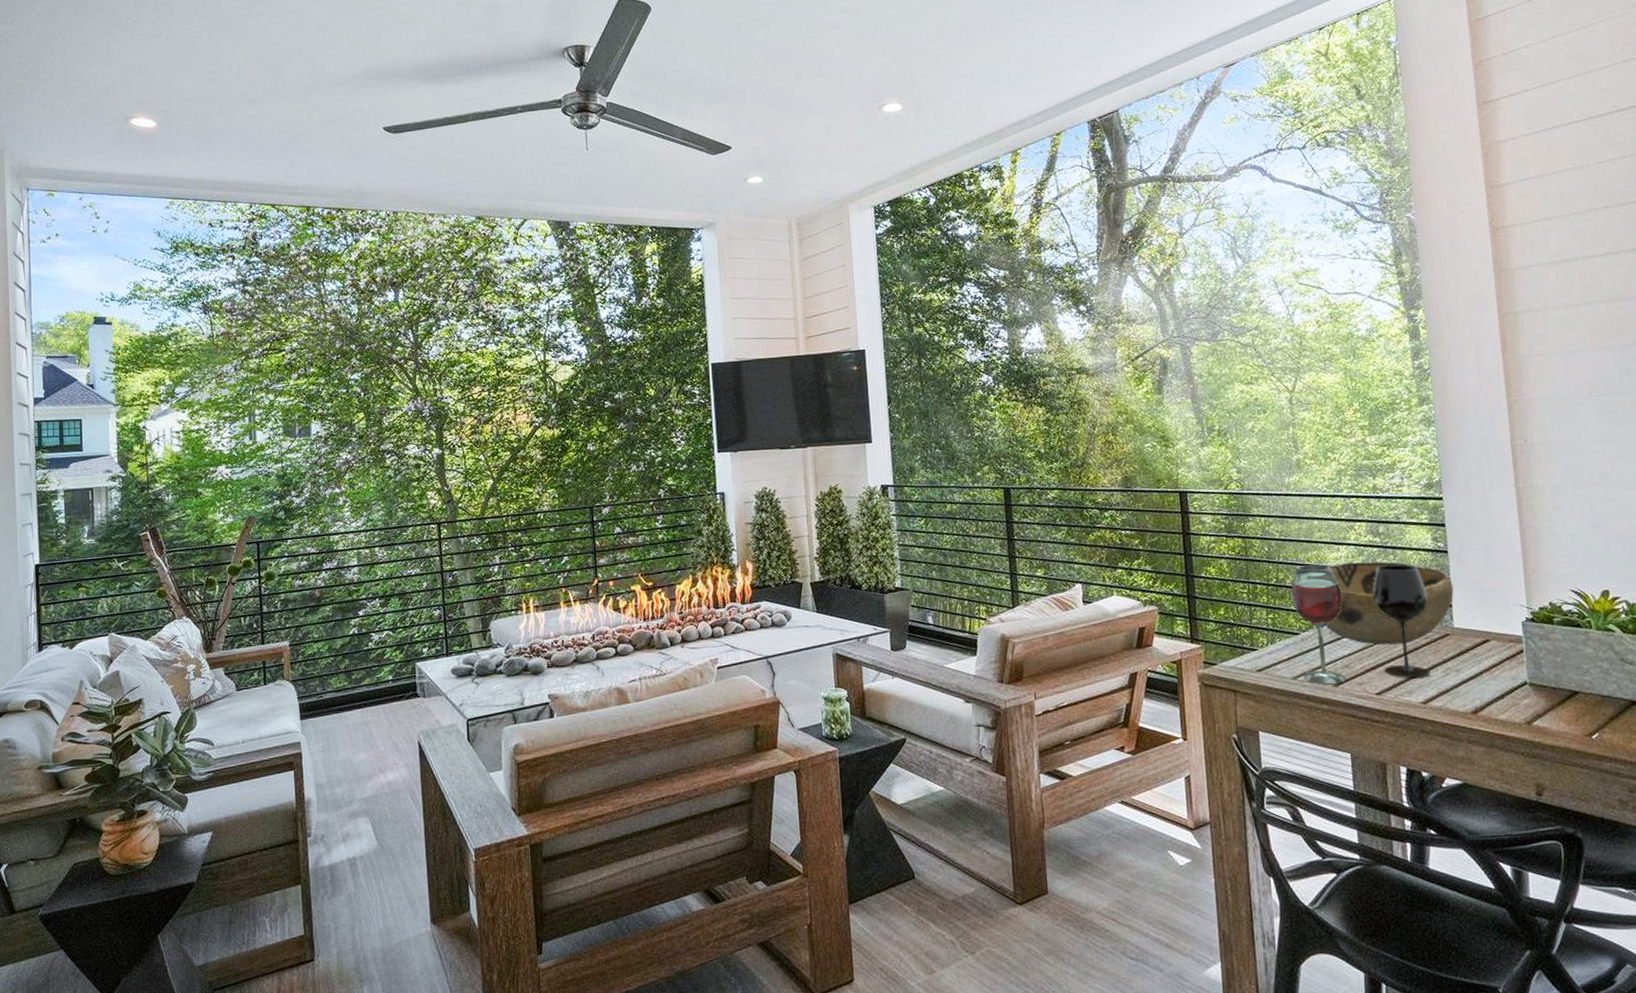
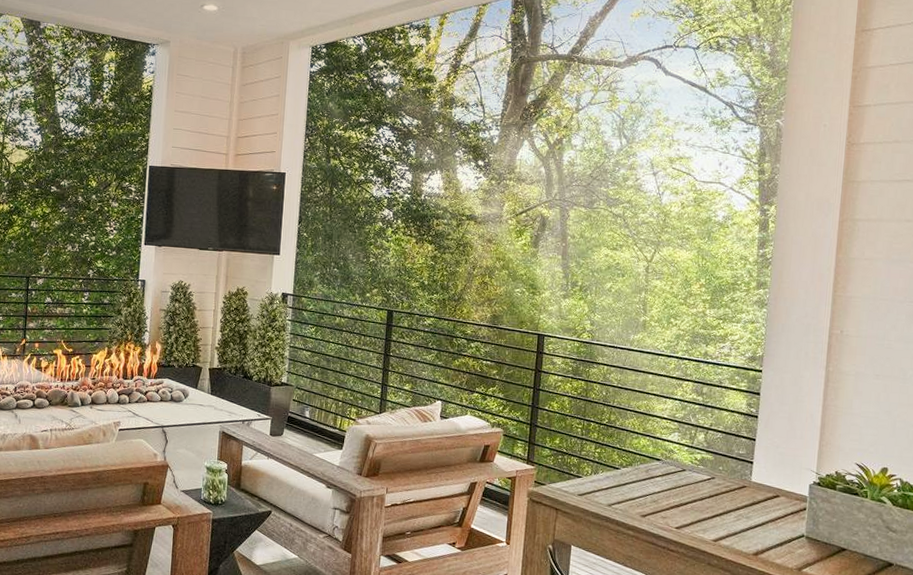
wineglass: present [1291,564,1346,685] -> none [617,411,662,515]
decorative bowl: present [1325,561,1454,645] -> none [642,414,758,489]
wine glass: present [1372,564,1431,678] -> none [686,420,734,519]

